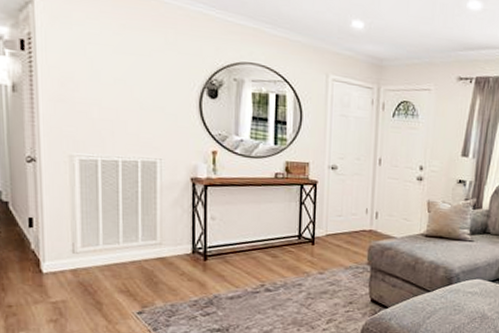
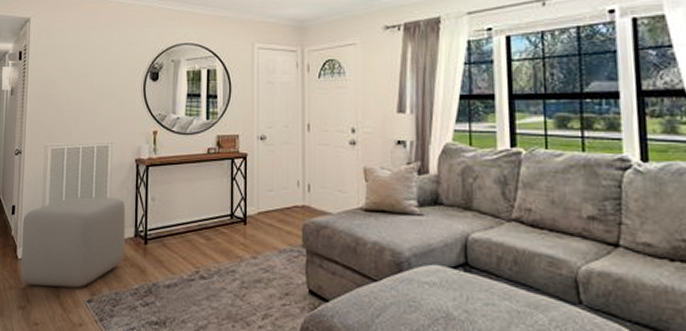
pouf: none [45,212,180,301] -> present [21,197,126,288]

